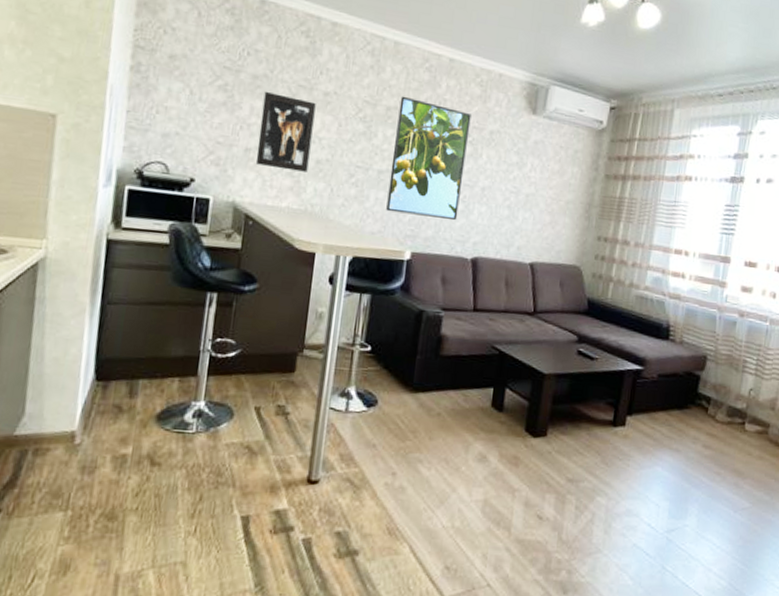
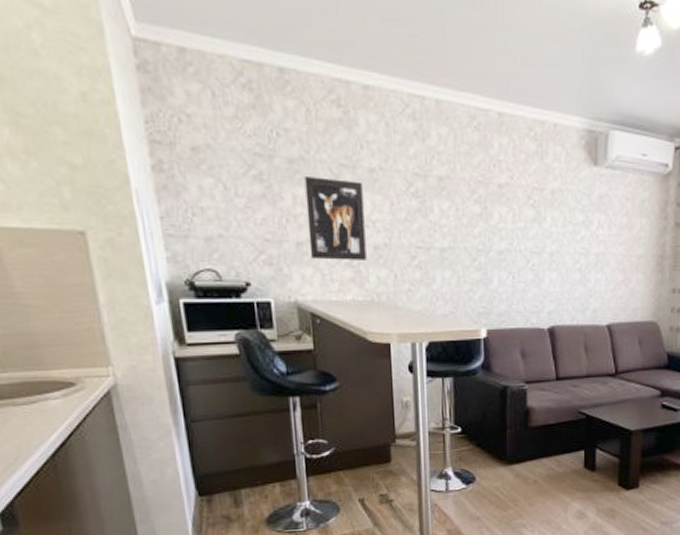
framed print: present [386,96,471,220] -> none [452,162,530,291]

